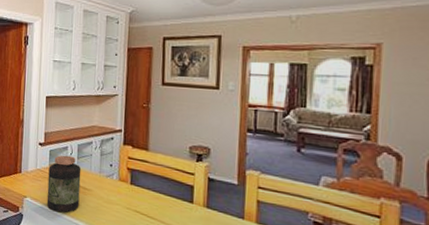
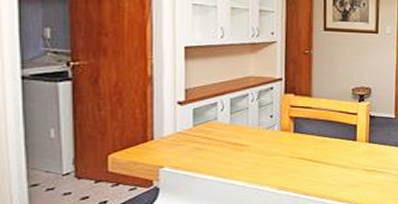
jar: present [46,155,81,213] -> none [192,112,236,177]

